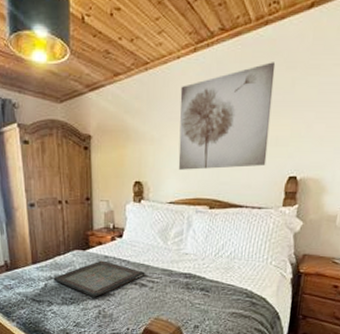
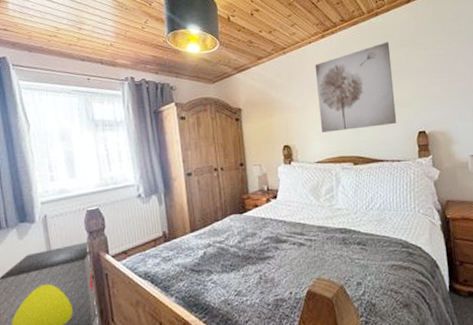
serving tray: present [53,260,145,297] -> none [212,223,302,262]

